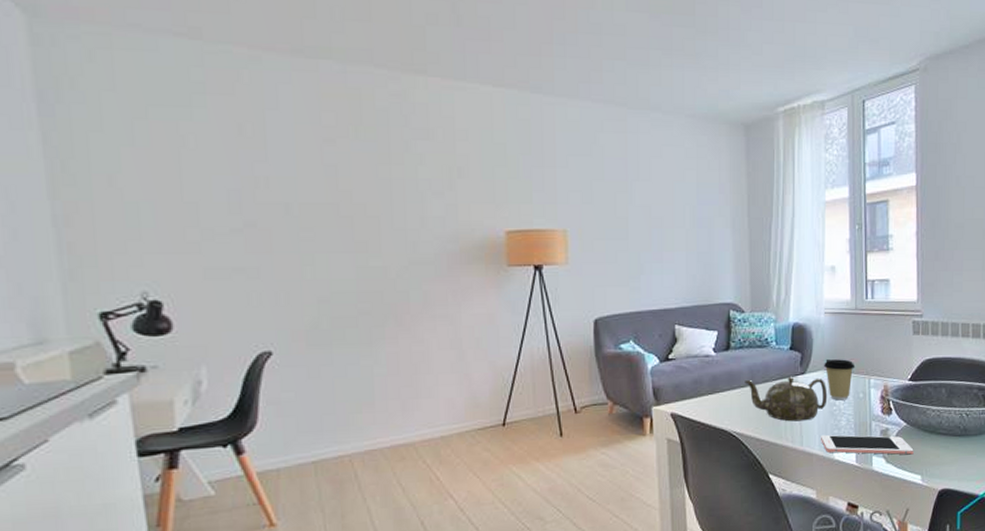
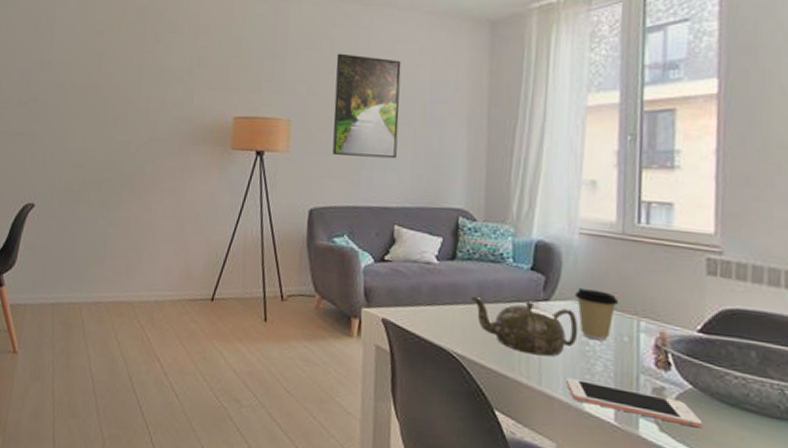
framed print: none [607,159,672,262] -> present [332,53,402,159]

